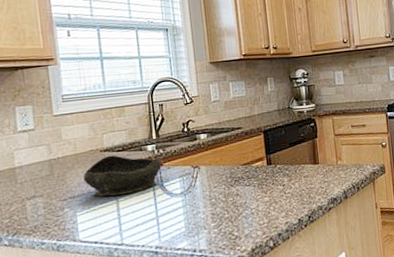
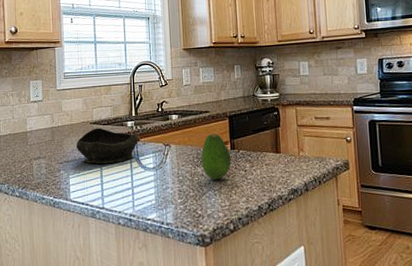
fruit: none [235,149,269,198] -> present [201,133,232,180]

